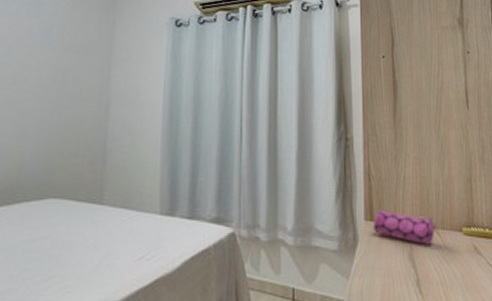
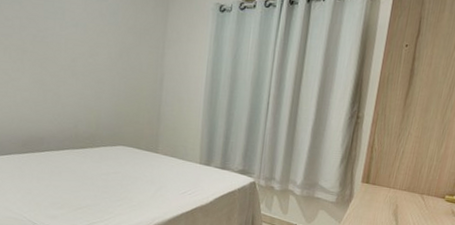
pencil case: present [372,209,435,246] -> none [367,175,422,207]

